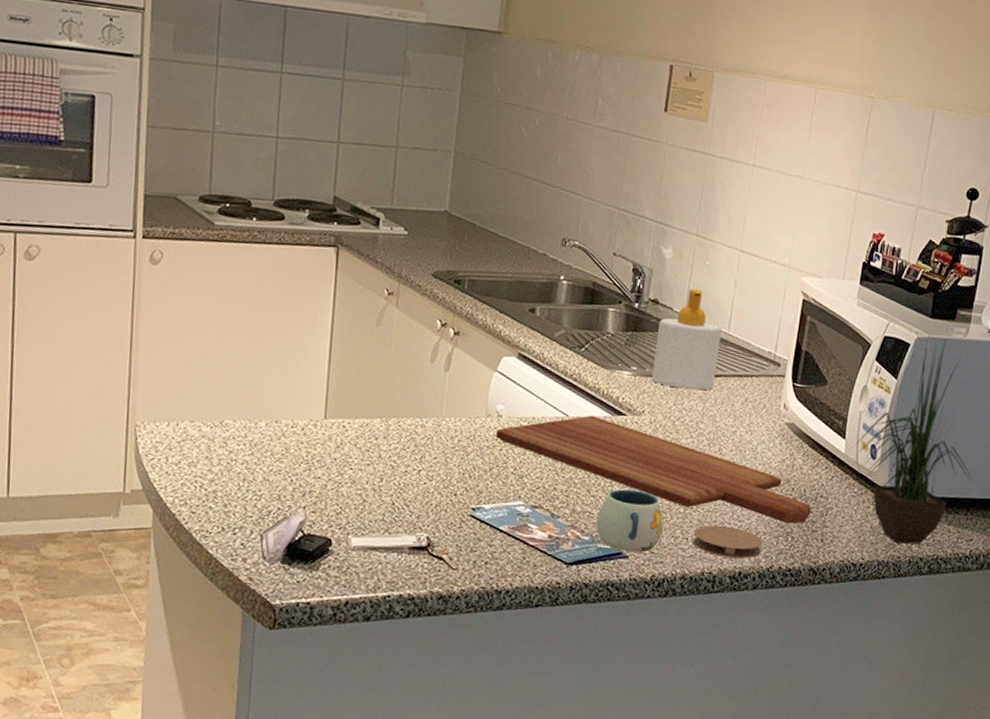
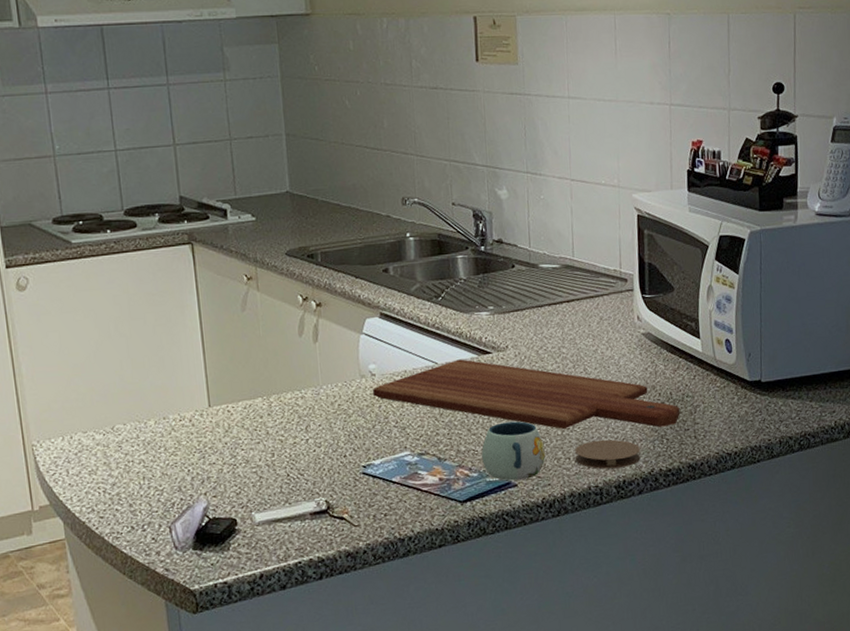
soap bottle: present [651,288,723,390] -> none [507,223,569,319]
potted plant: present [854,324,973,545] -> none [710,214,826,428]

